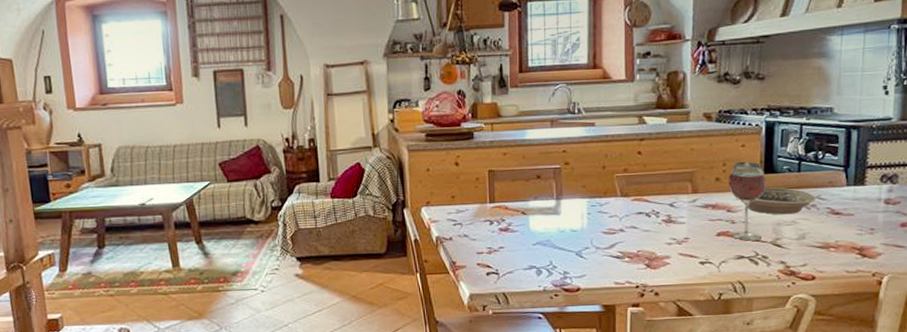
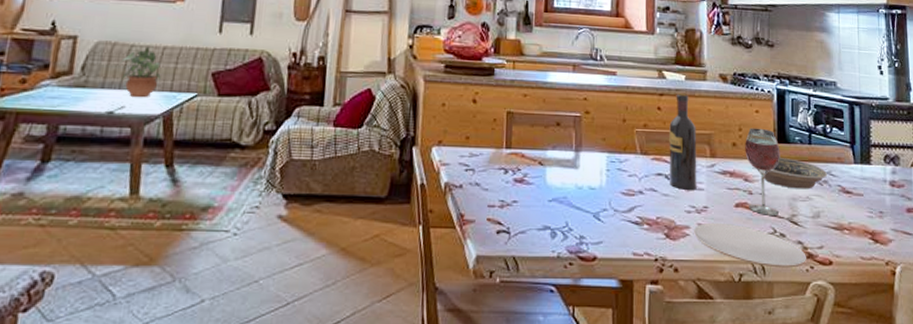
potted plant: none [140,147,177,191] -> present [119,47,161,98]
wine bottle: none [649,136,679,225] -> present [669,94,697,190]
plate: none [674,251,788,286] -> present [694,222,806,268]

